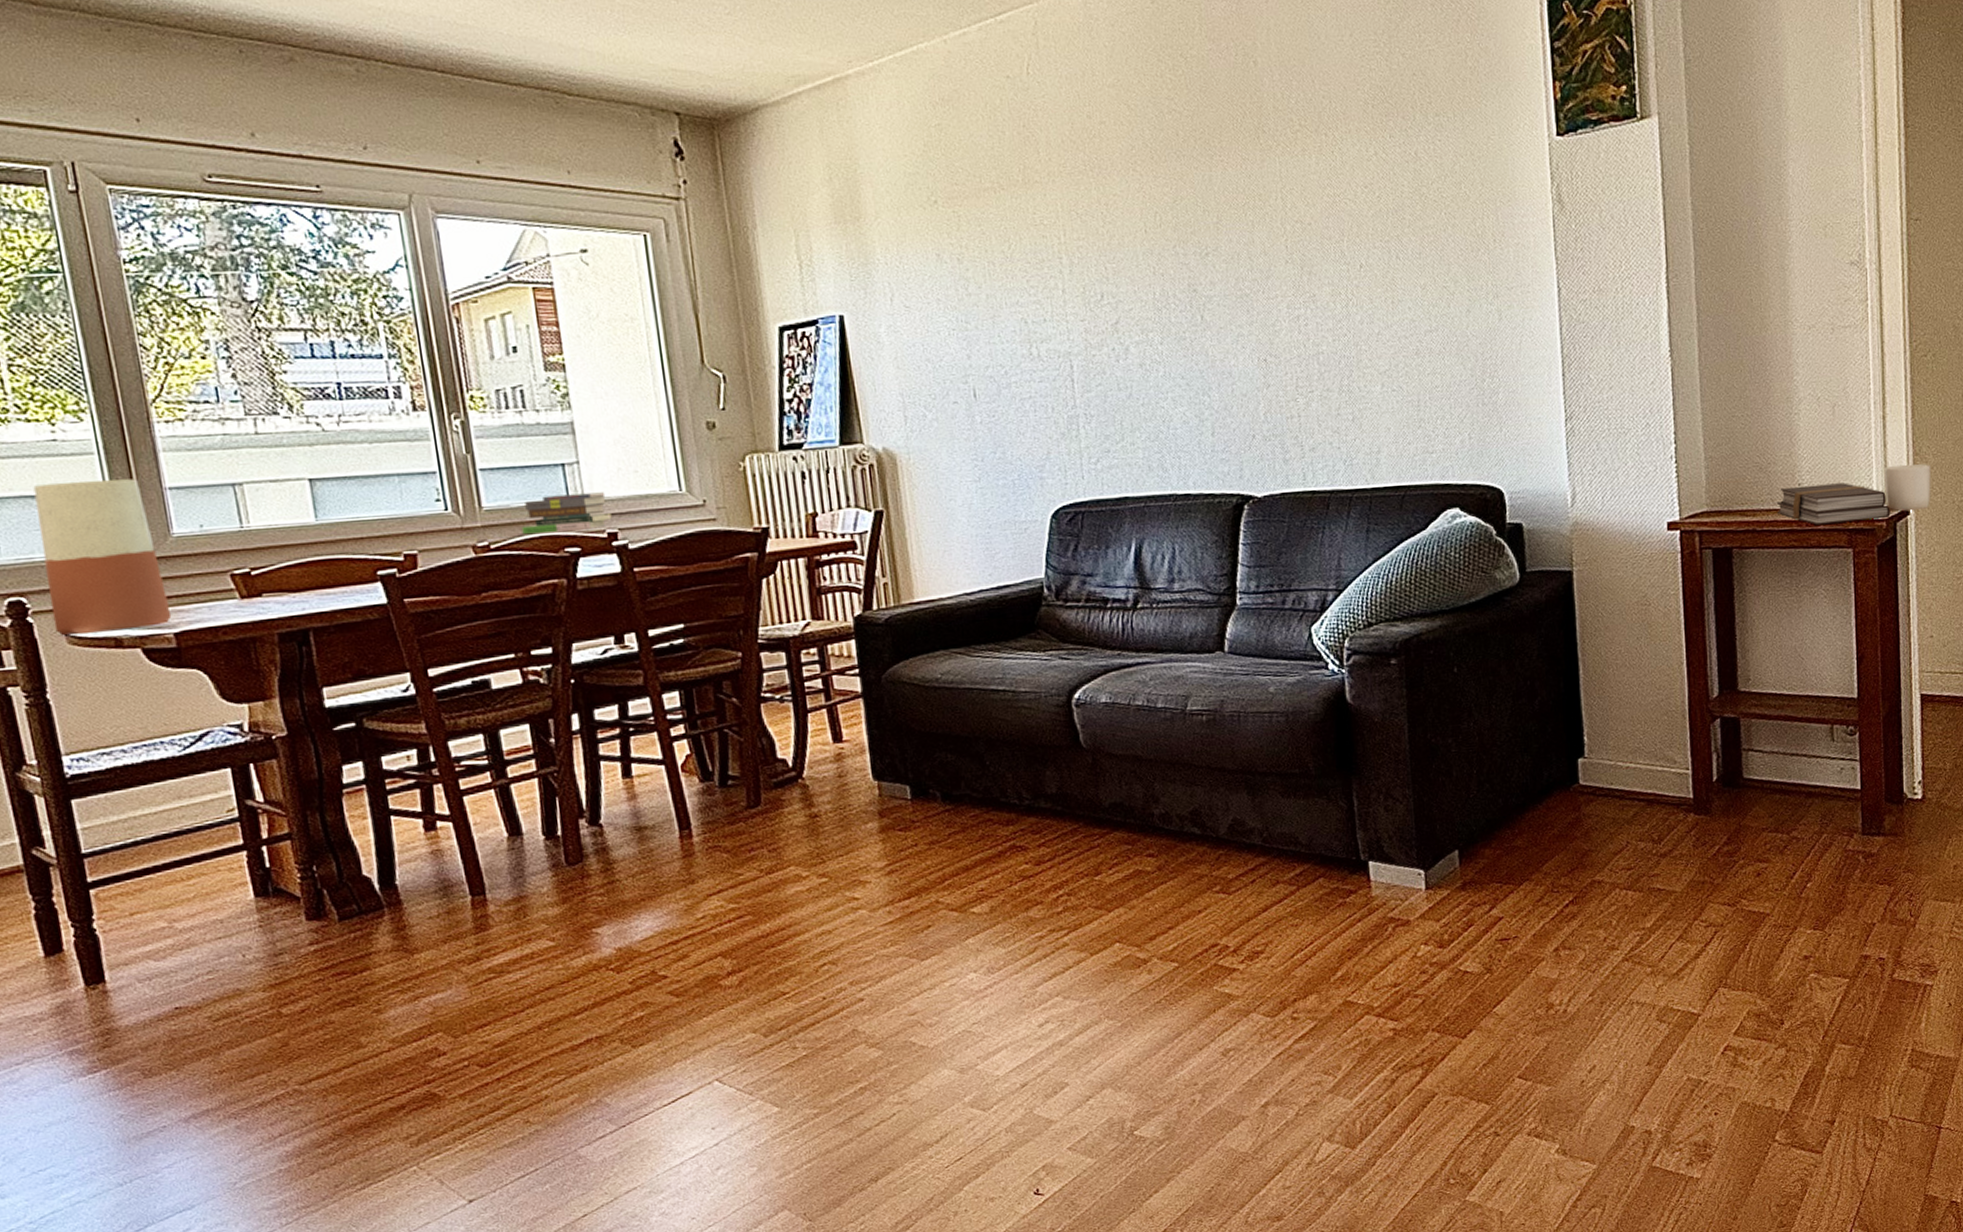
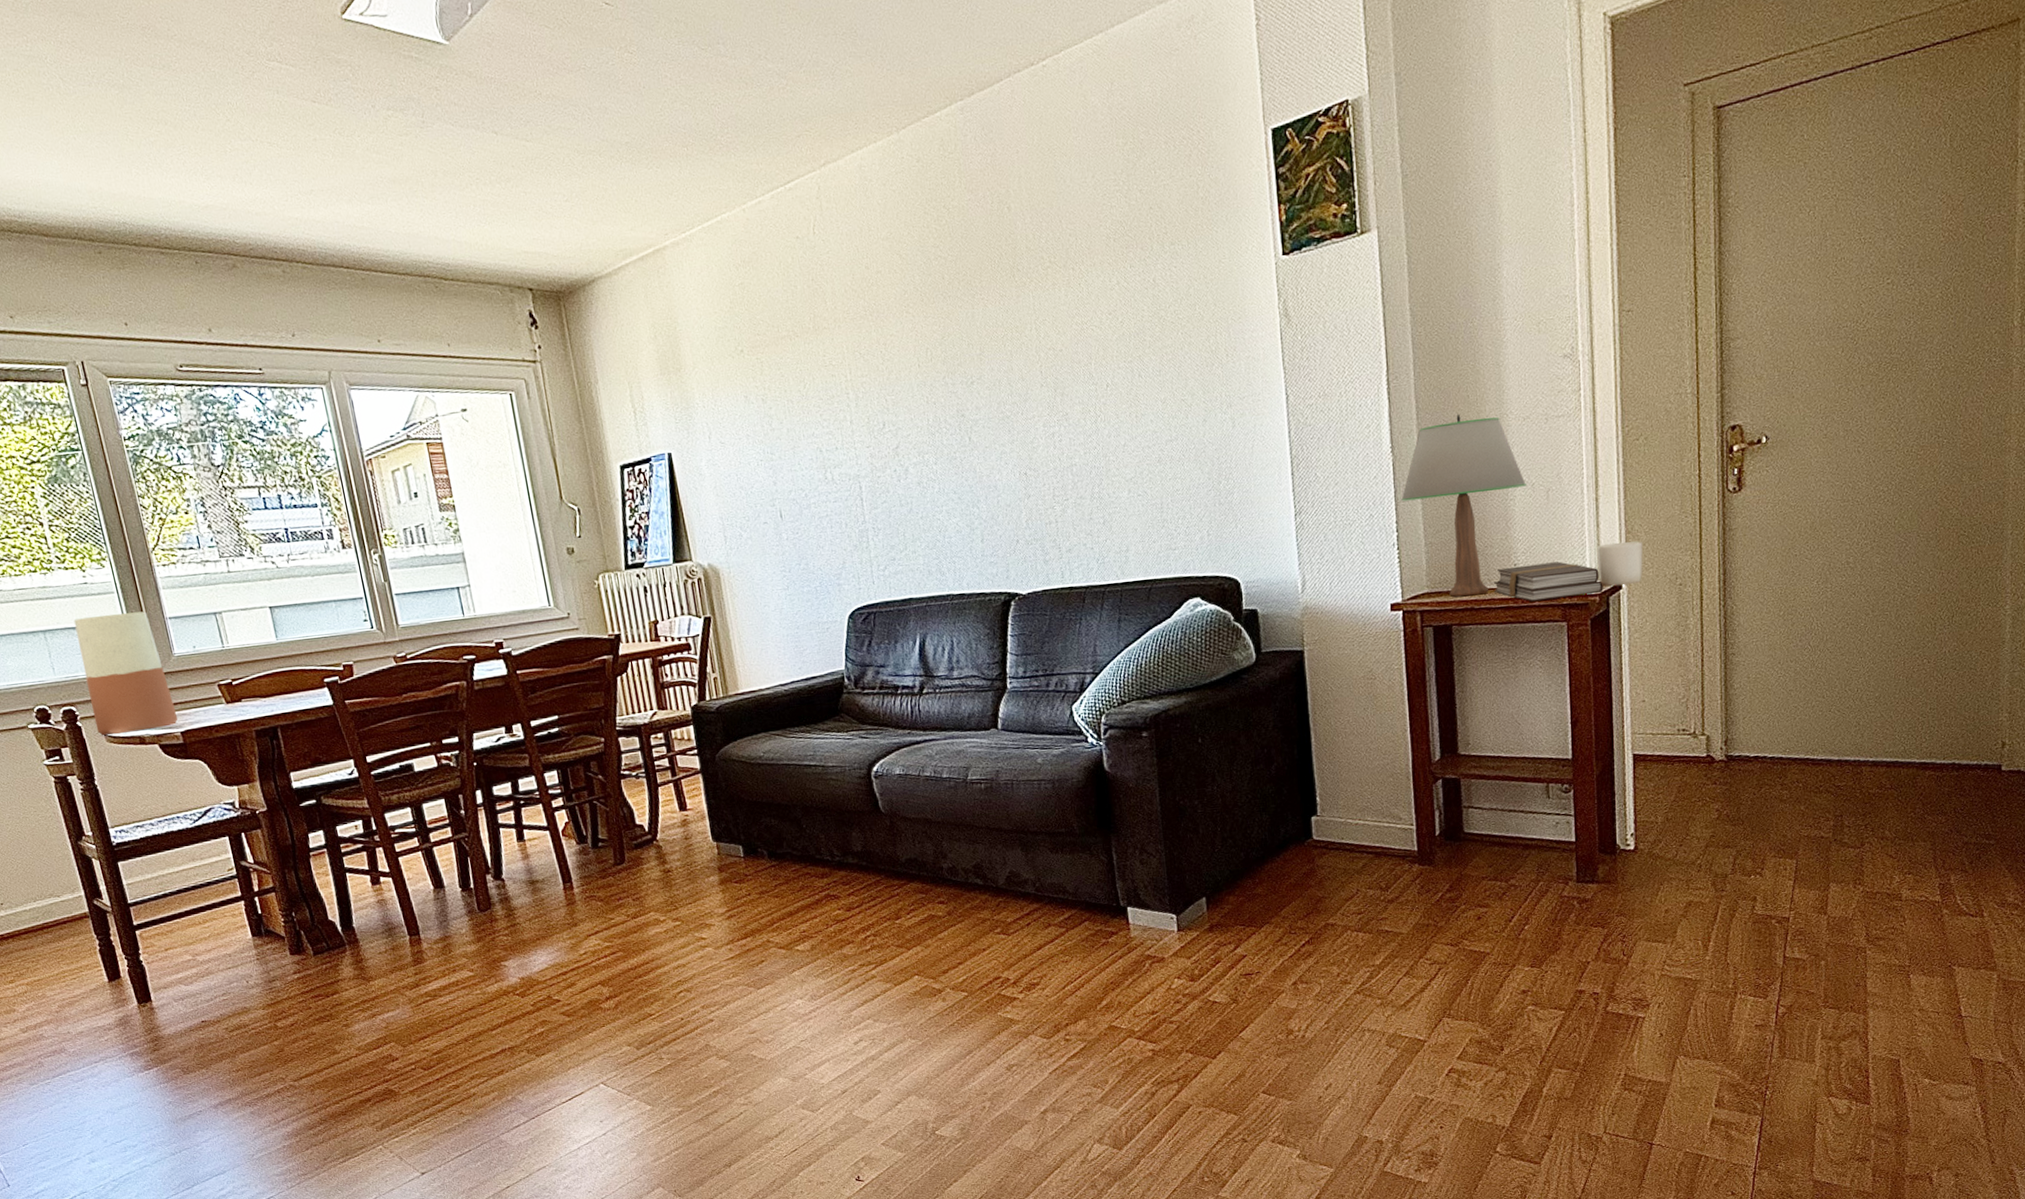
books: present [521,492,612,535] -> none [429,609,498,647]
table lamp: none [1680,318,1813,517] -> present [1401,413,1528,597]

